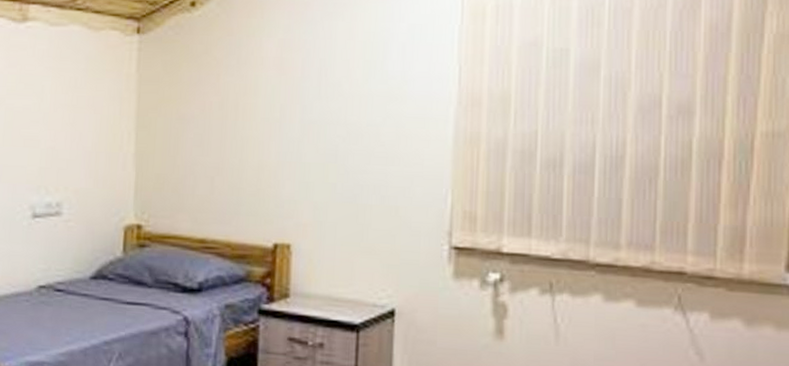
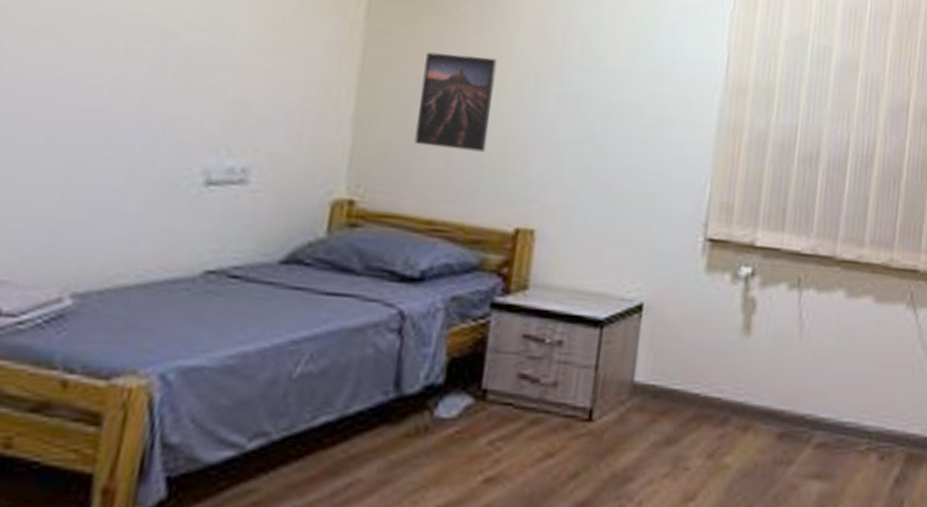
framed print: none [183,93,246,178] -> present [414,52,497,152]

